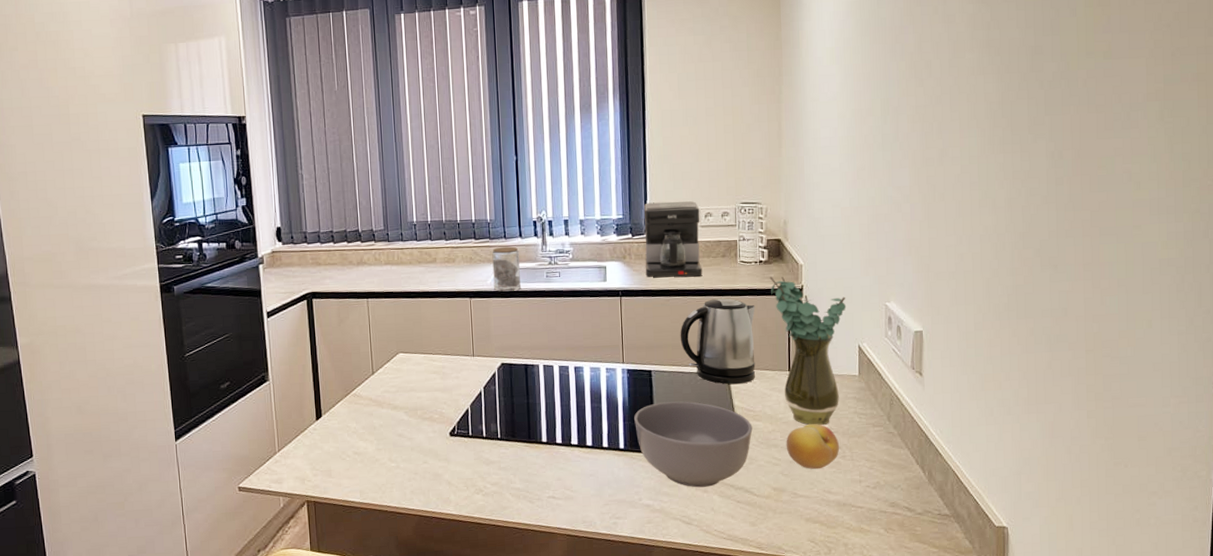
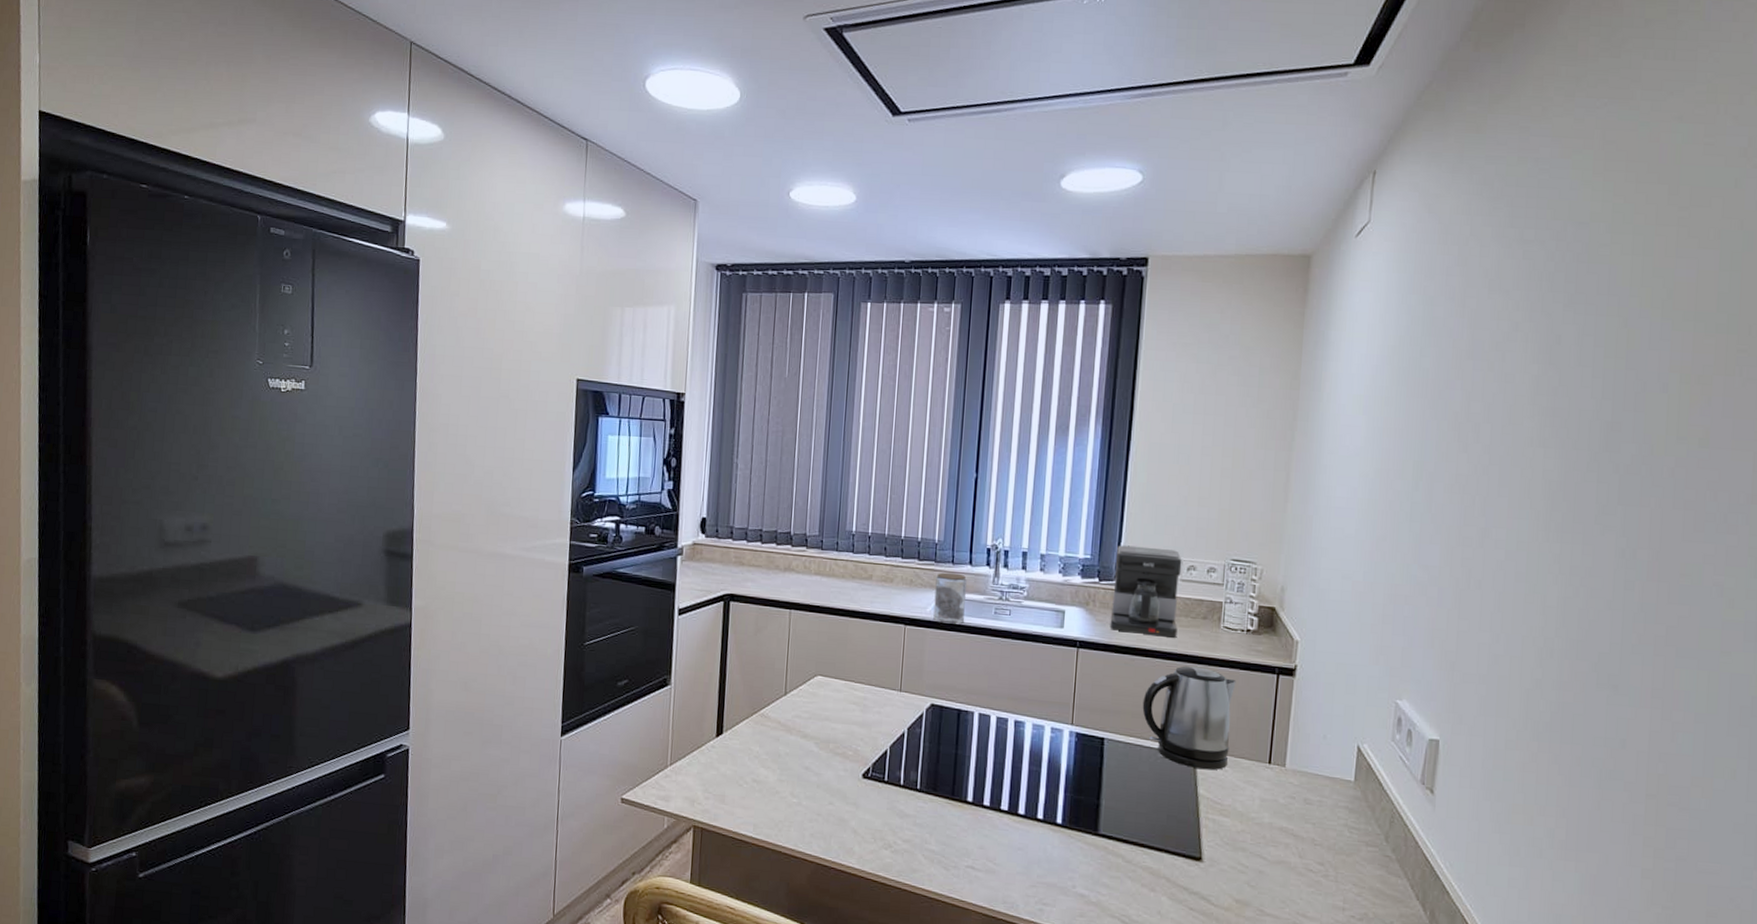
bowl: present [634,401,753,488] -> none [1077,777,1218,886]
vase: present [769,277,847,425] -> none [1257,649,1348,834]
fruit: present [786,424,840,470] -> none [1256,830,1323,886]

